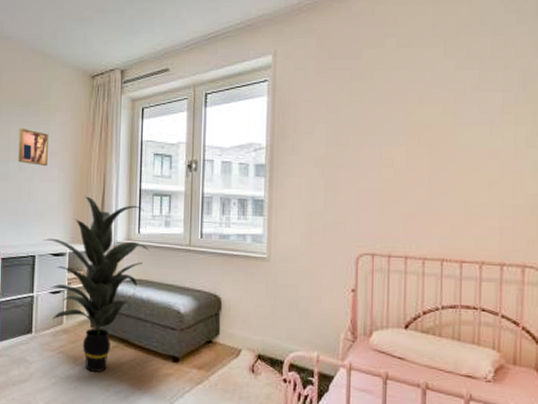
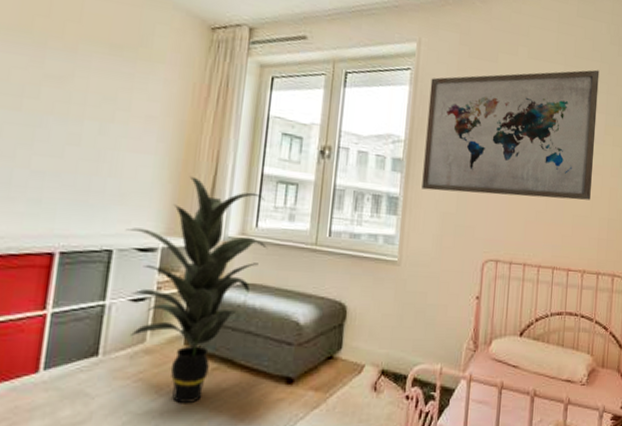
wall art: present [18,128,48,166] -> none [97,77,146,132]
wall art: none [286,45,491,191] -> present [422,70,600,200]

